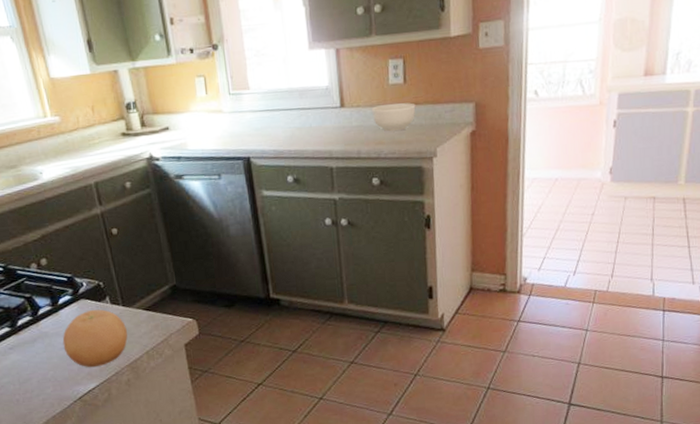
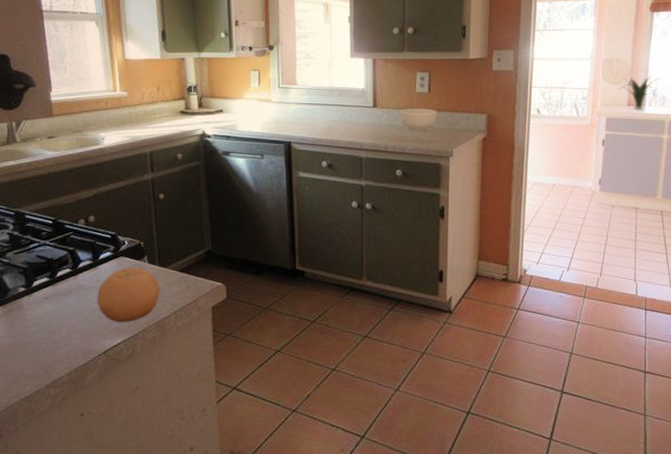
plant: none [633,35,687,79] -> present [618,75,662,109]

